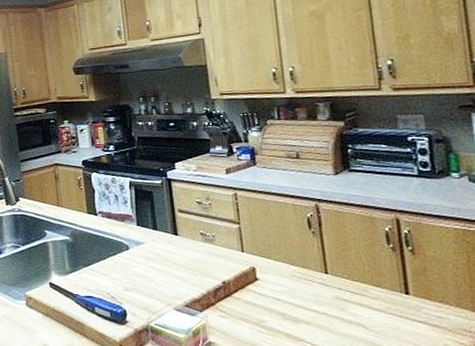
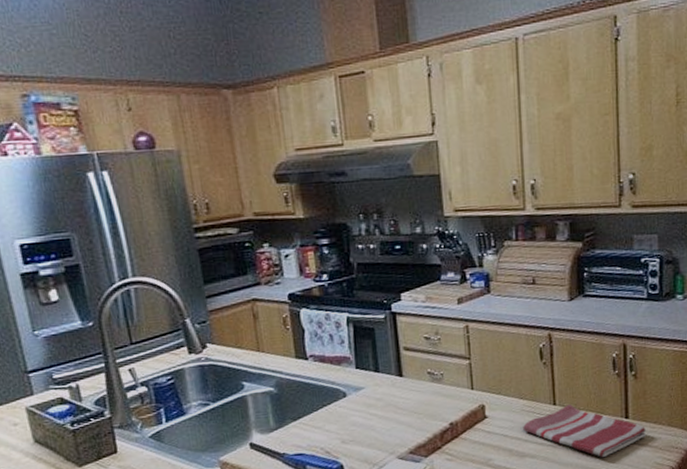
dish towel: none [295,275,433,332] -> present [523,404,647,457]

